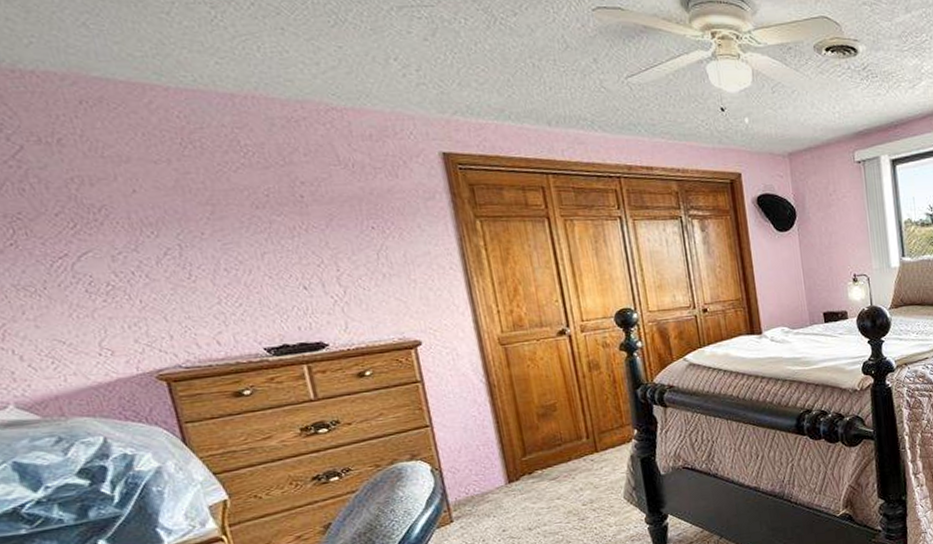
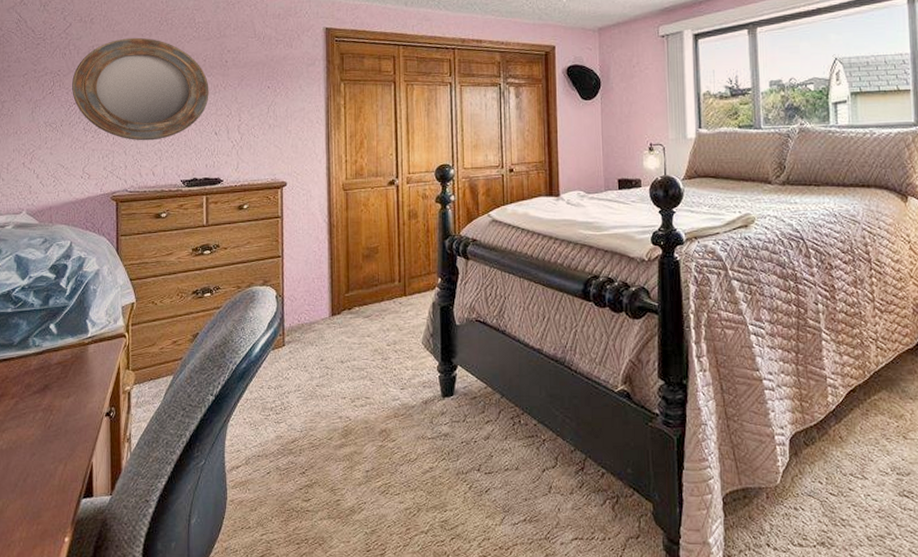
home mirror: none [46,165,285,303] -> present [72,37,209,141]

